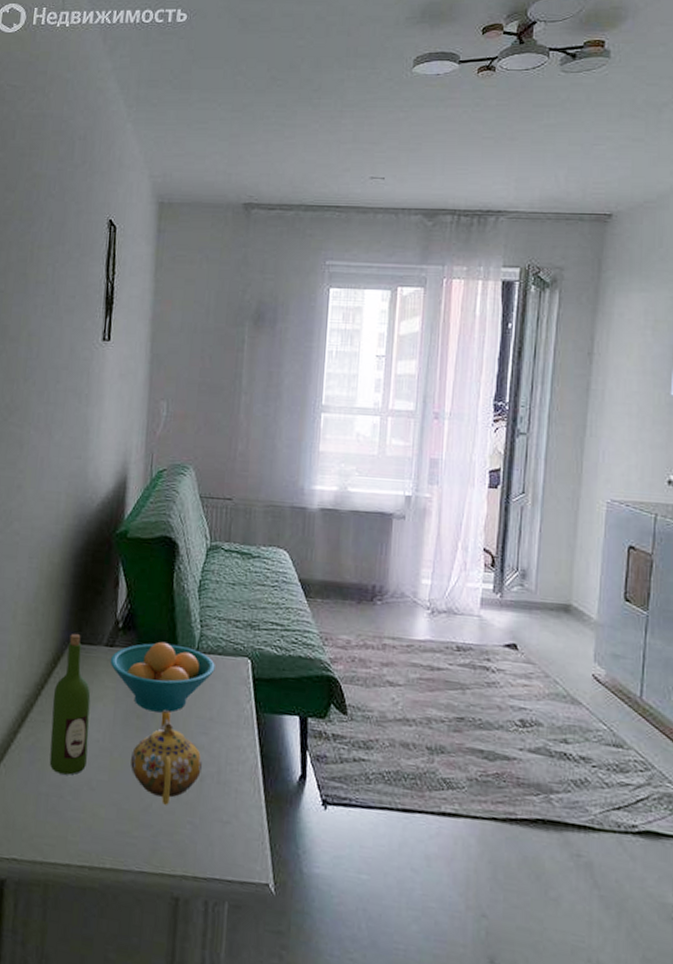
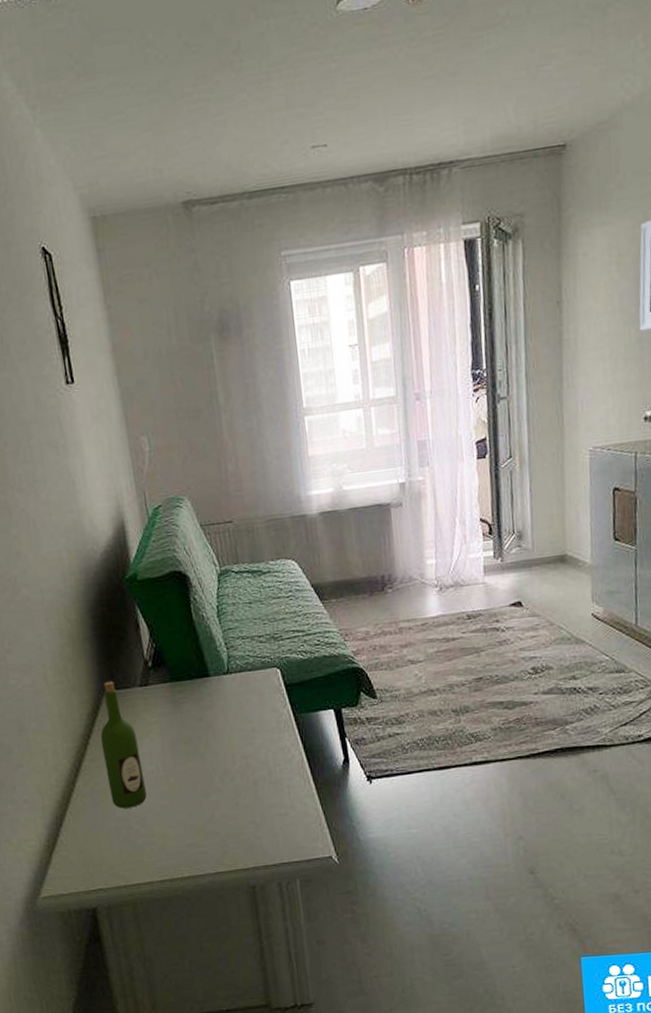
fruit bowl: present [110,641,215,713] -> none [147,670,248,736]
teapot: present [131,710,202,805] -> none [186,731,254,813]

